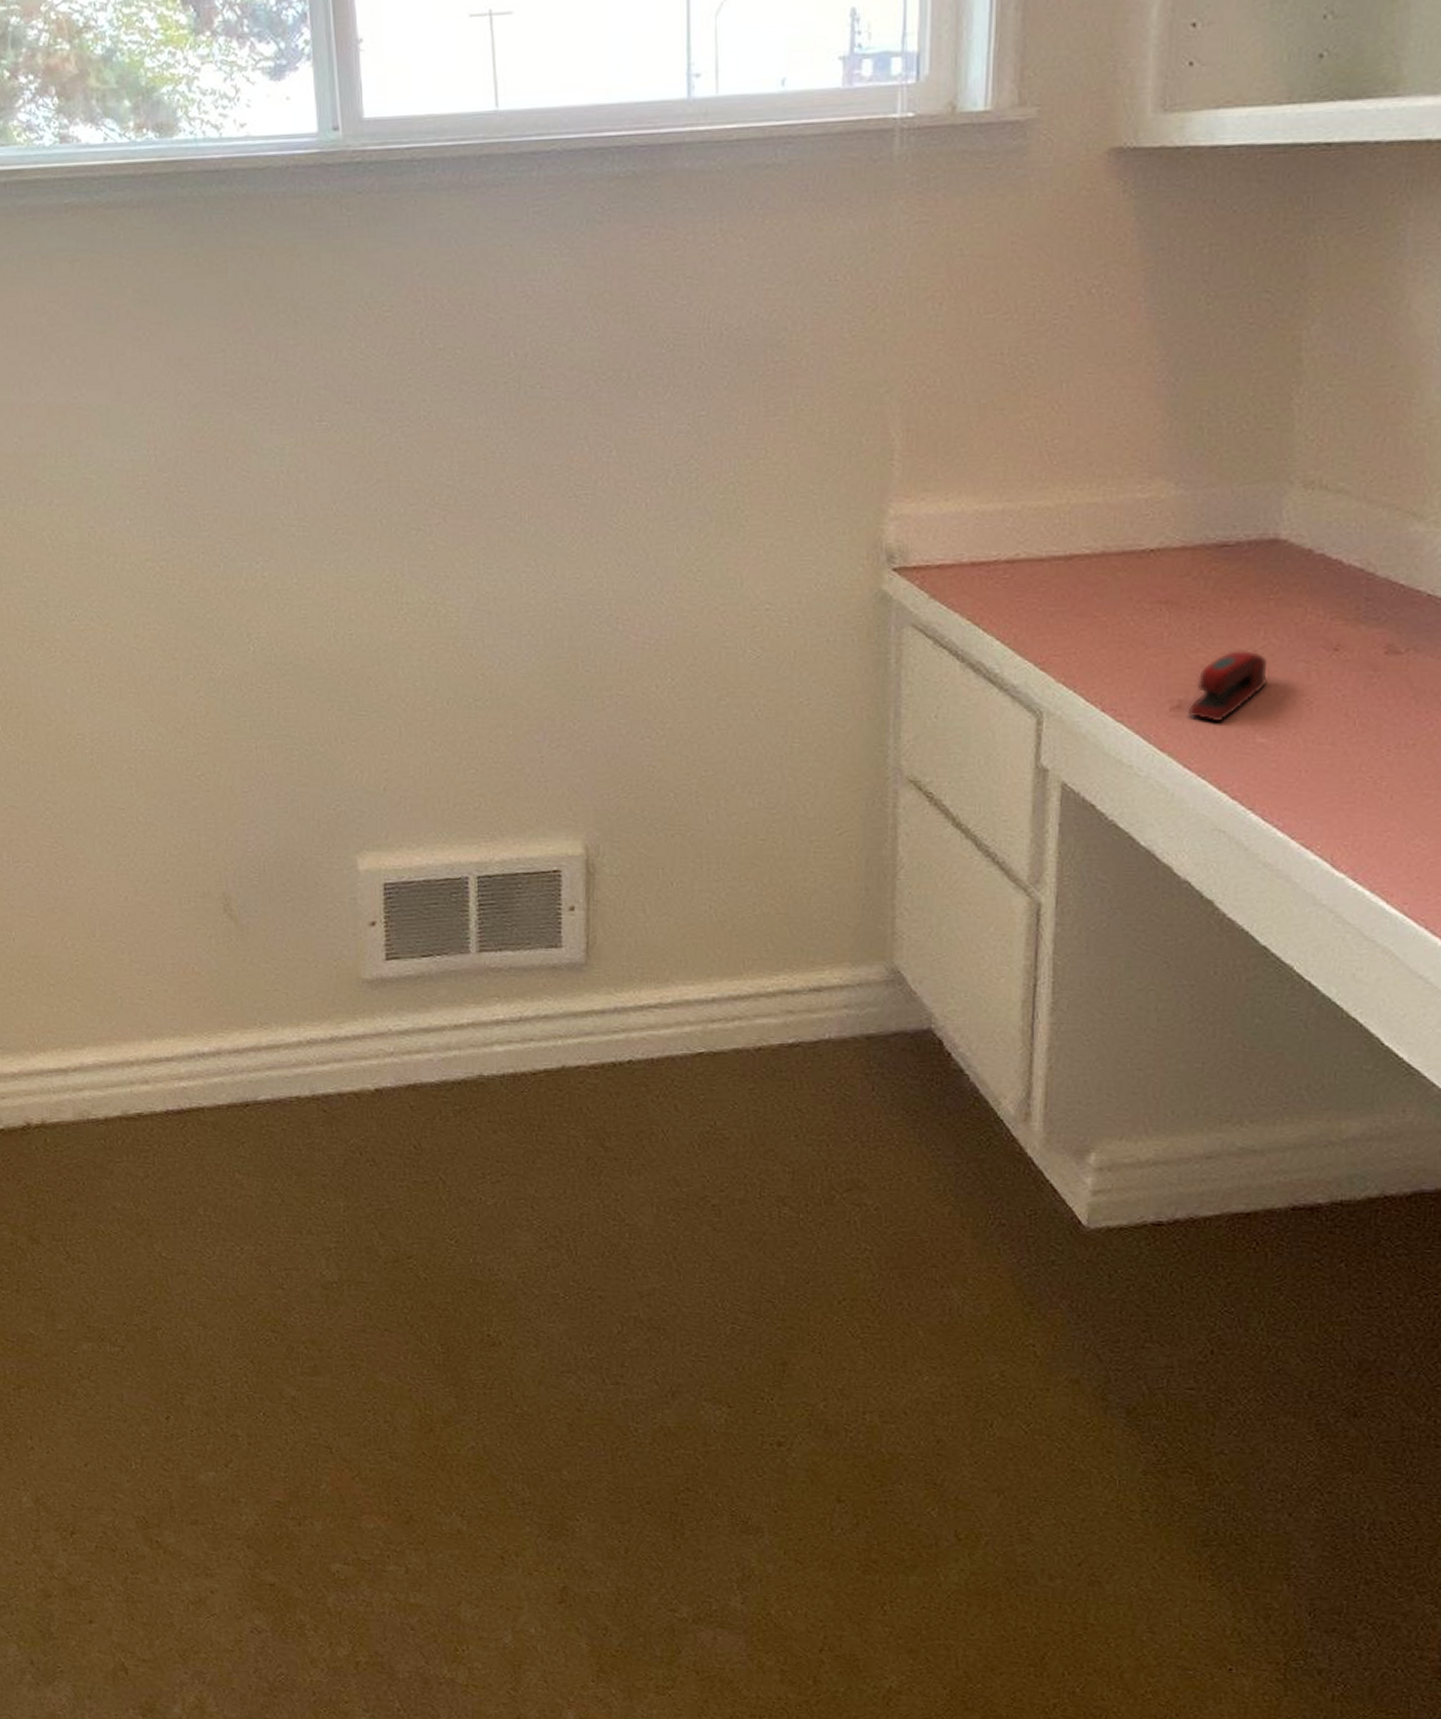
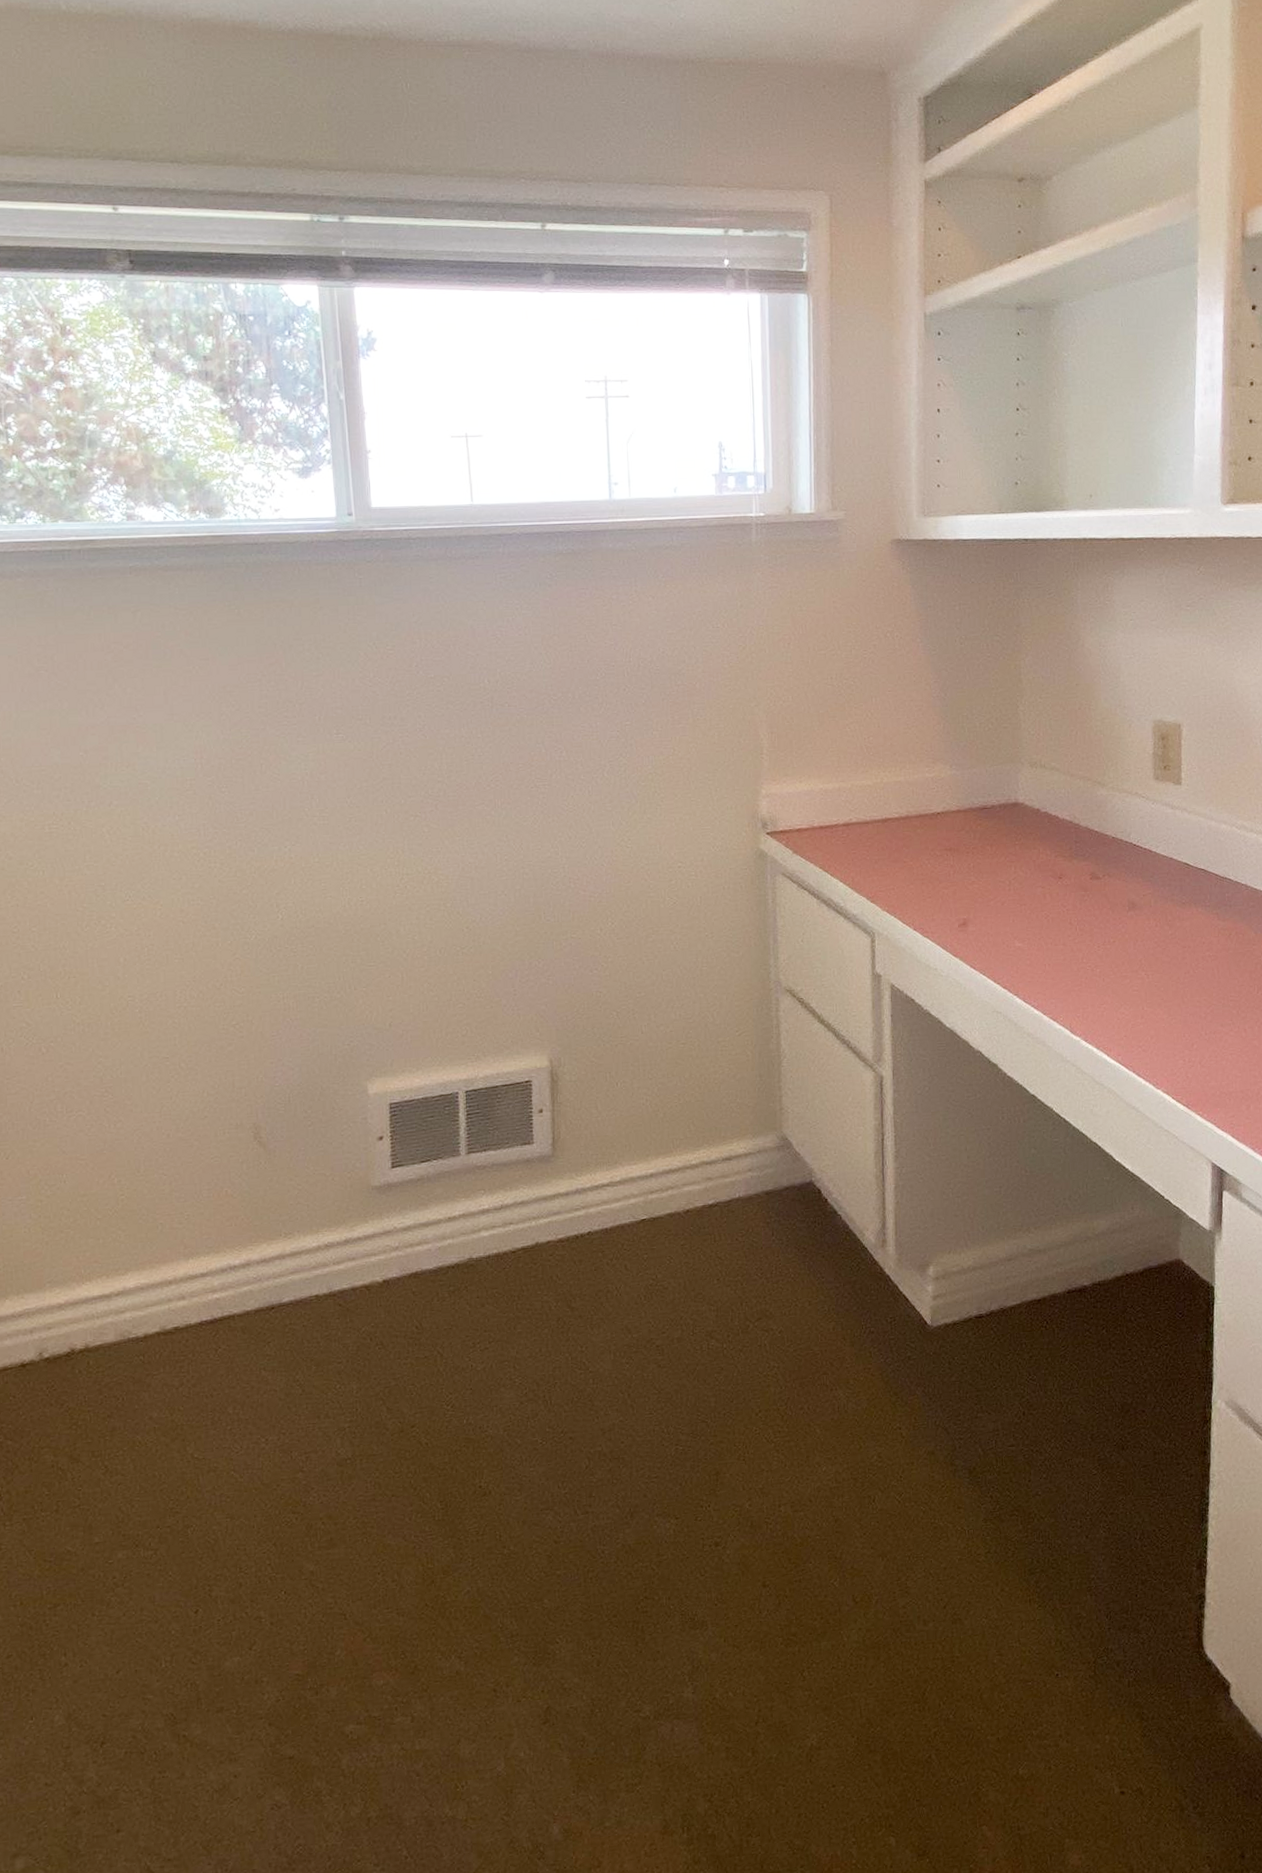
stapler: present [1187,650,1268,722] -> none [970,881,1019,934]

